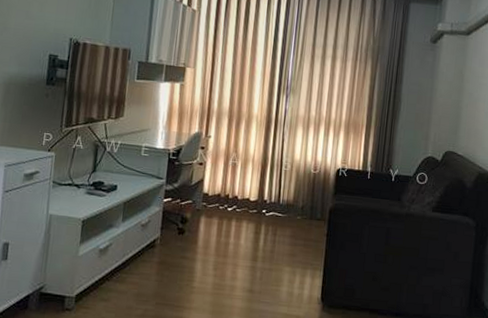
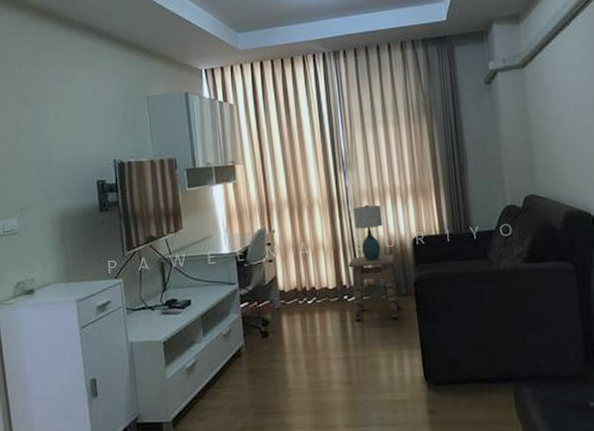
side table: none [268,176,317,240] -> present [348,254,400,322]
table lamp: none [285,130,314,183] -> present [352,205,383,261]

